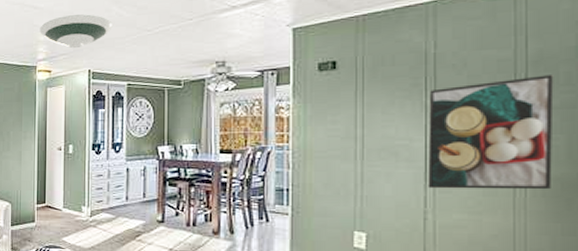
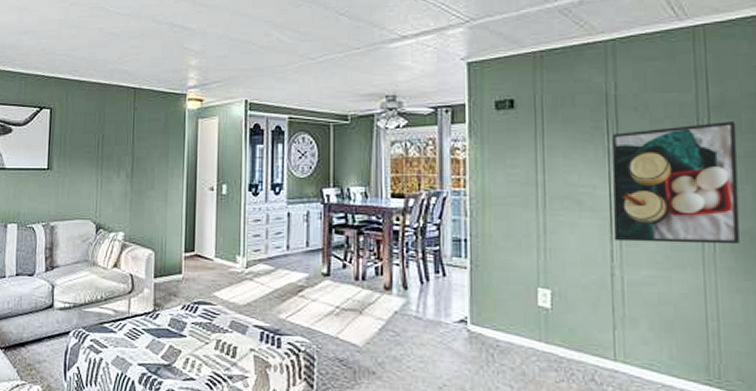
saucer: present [40,14,113,49] -> none [190,38,272,76]

